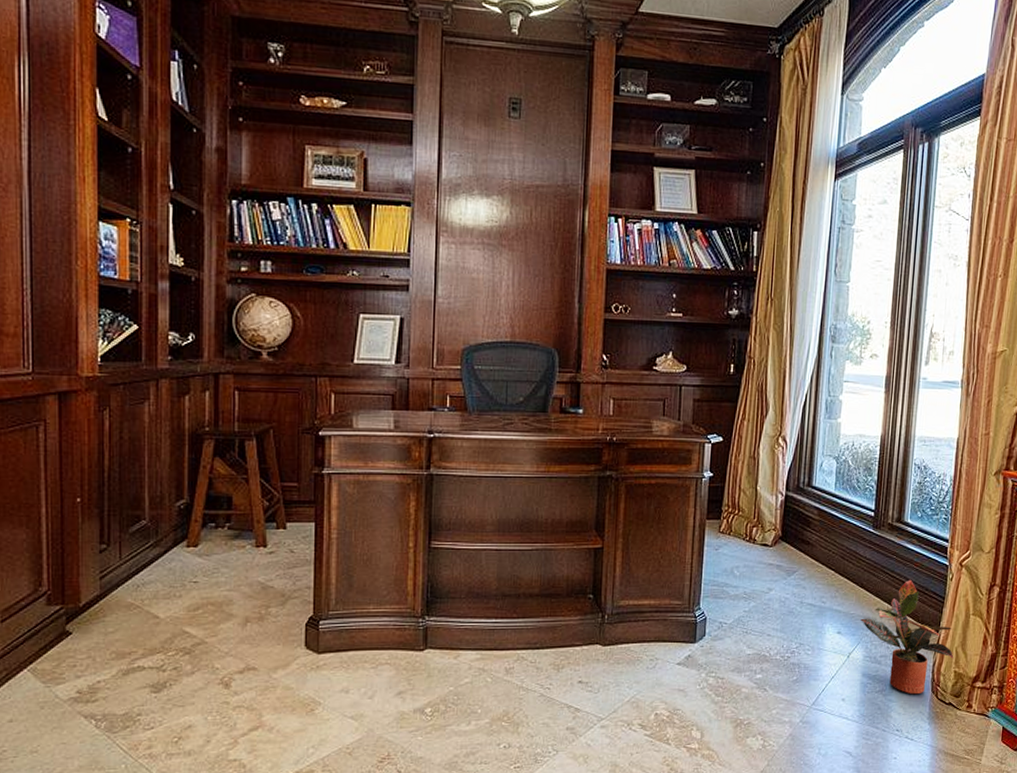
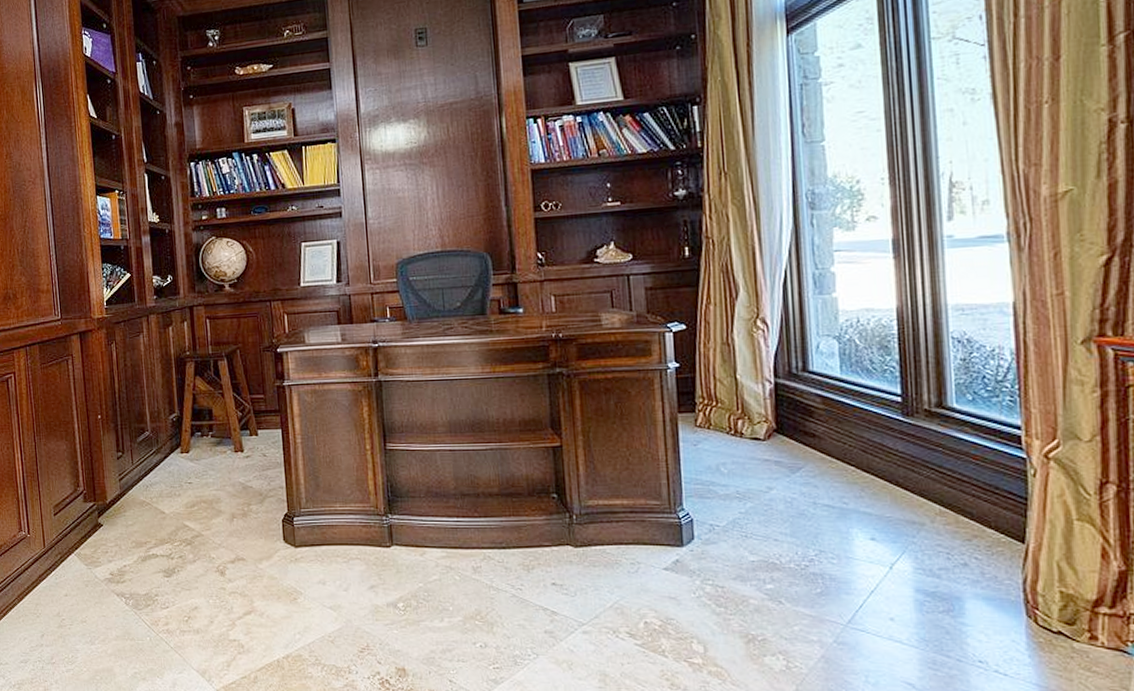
potted plant: present [861,579,954,695] -> none [902,476,1056,619]

